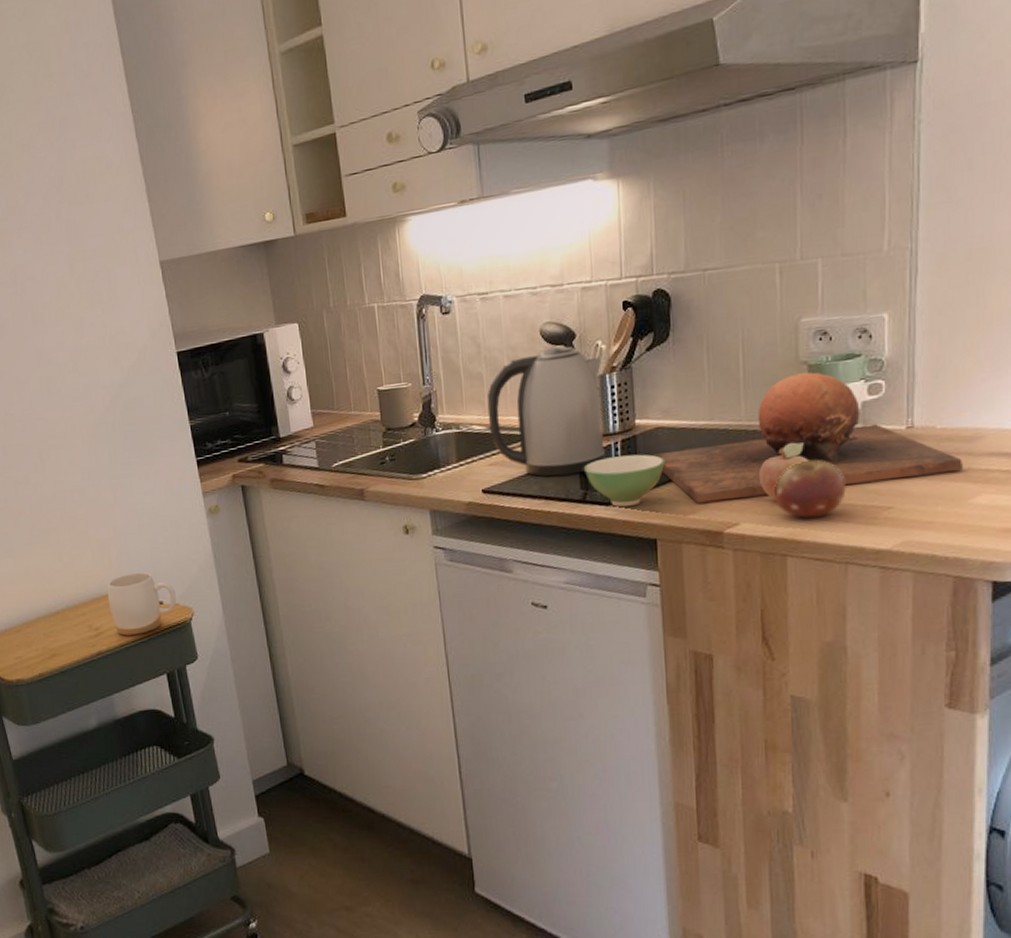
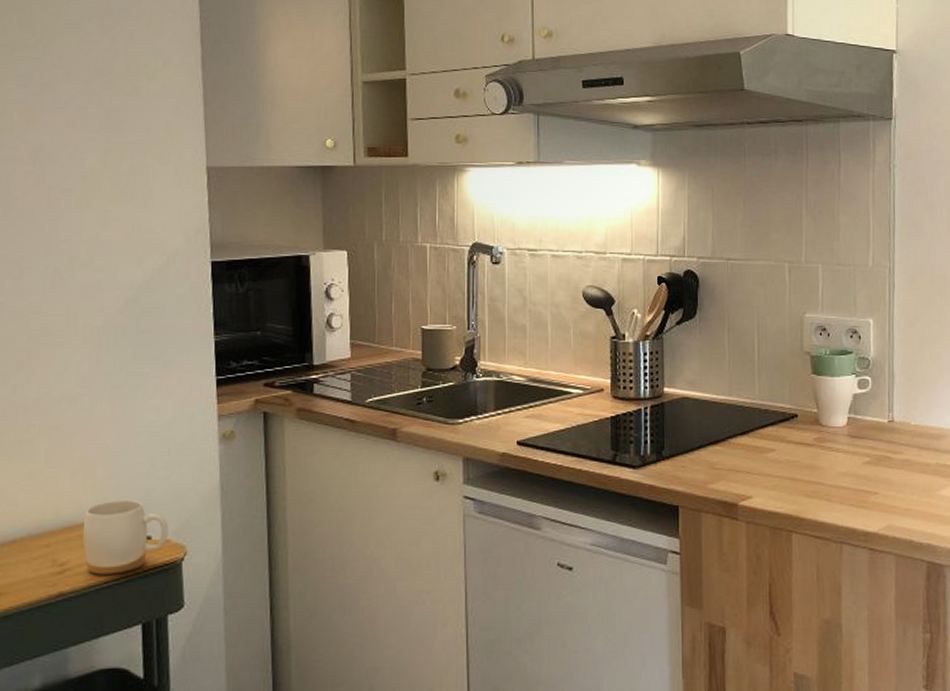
kettle: present [486,346,605,477] -> none [528,310,636,435]
bowl: present [583,454,665,508] -> none [615,420,689,472]
chopping board: present [652,372,963,503] -> none [678,362,932,474]
fruit: present [758,442,809,500] -> none [769,424,811,477]
fruit: present [773,460,846,518] -> none [781,443,841,496]

